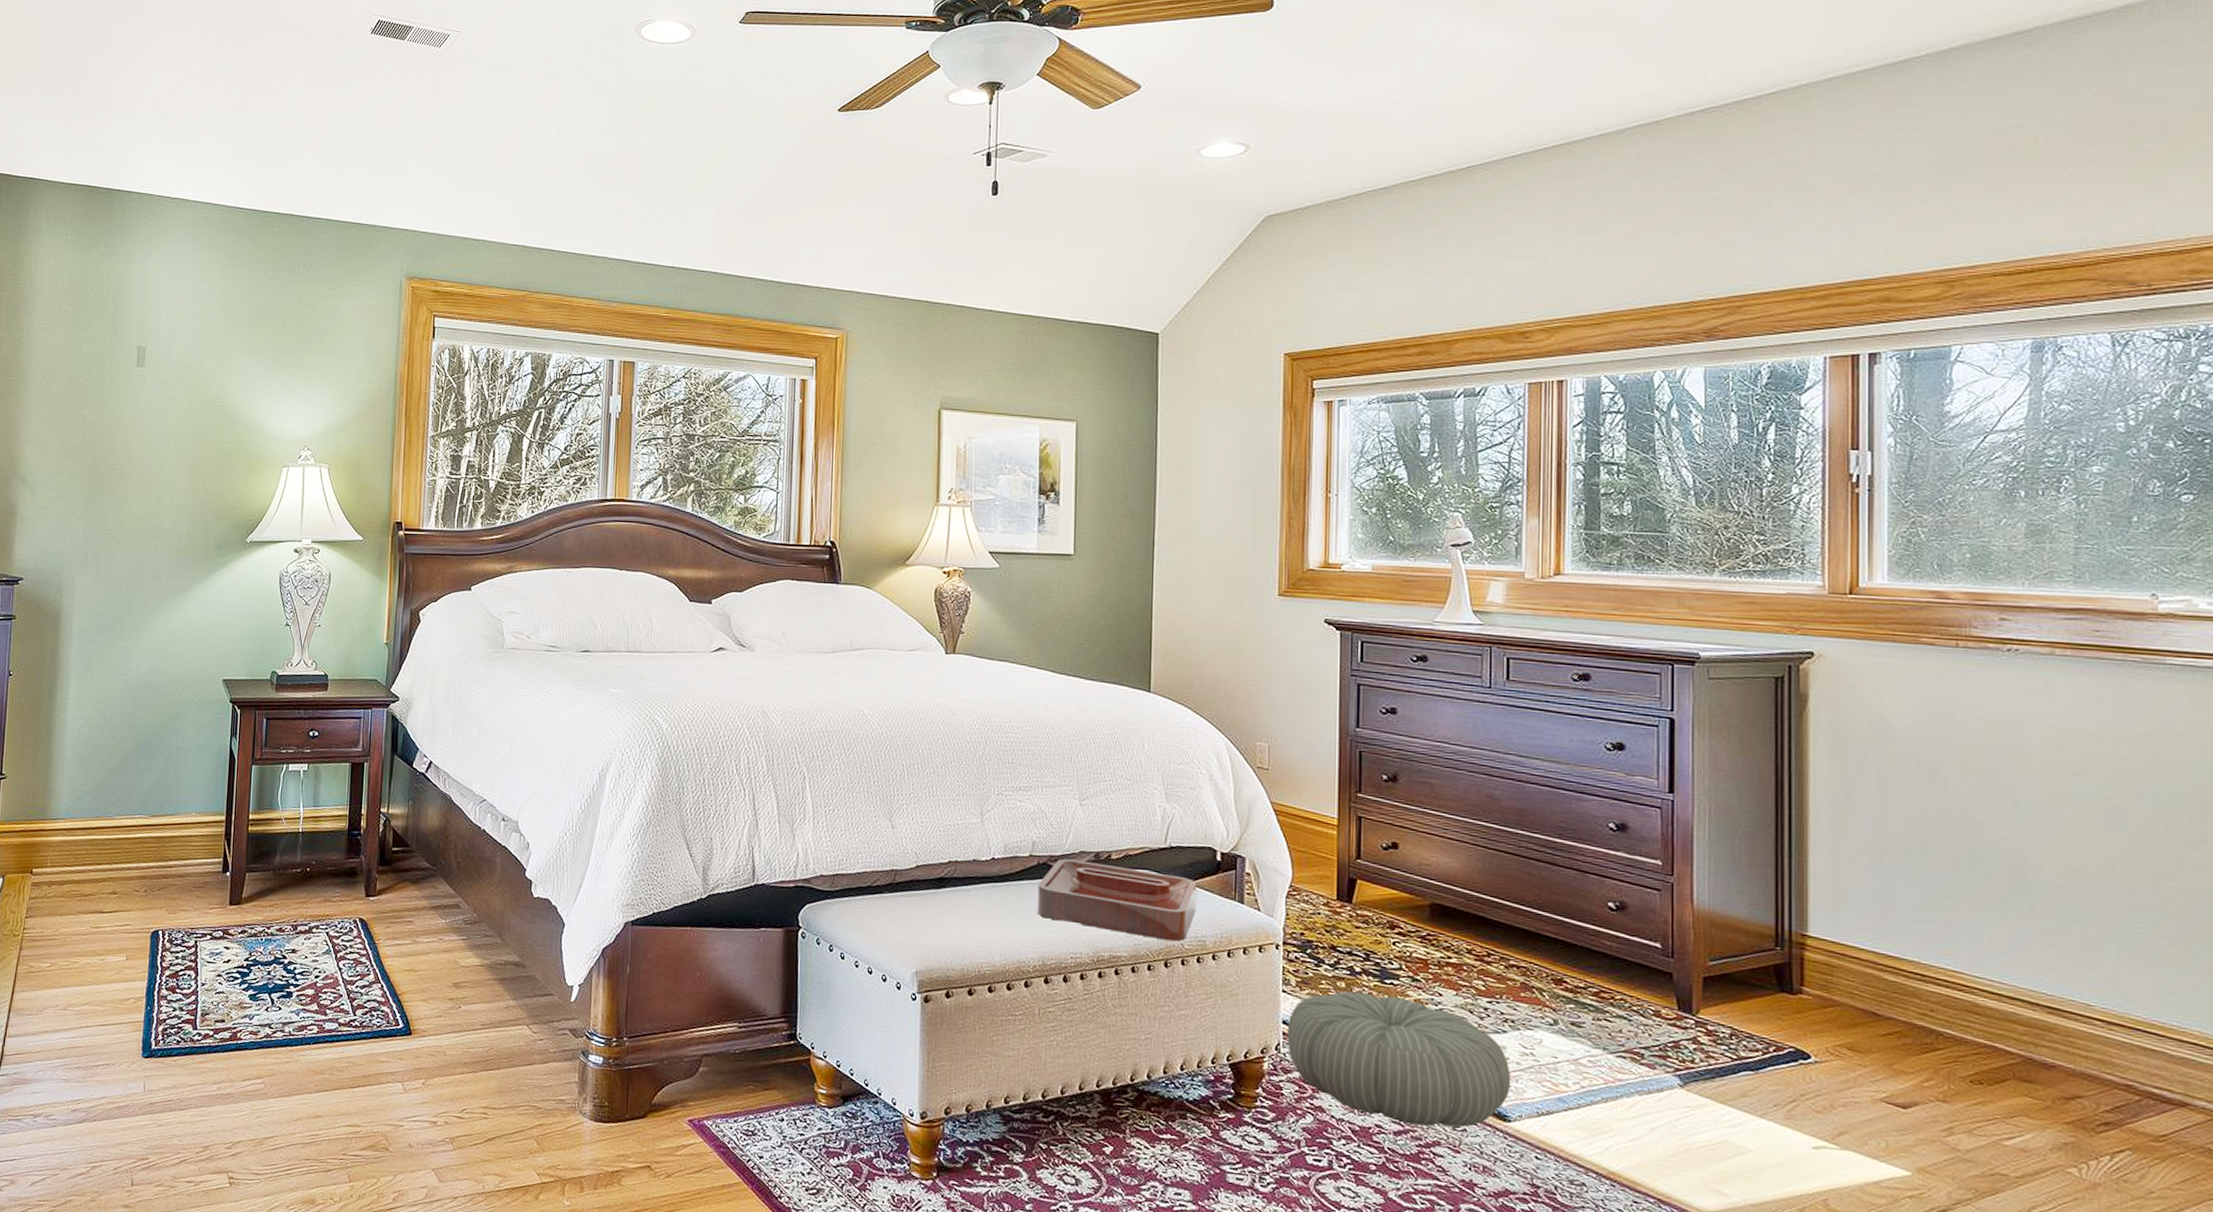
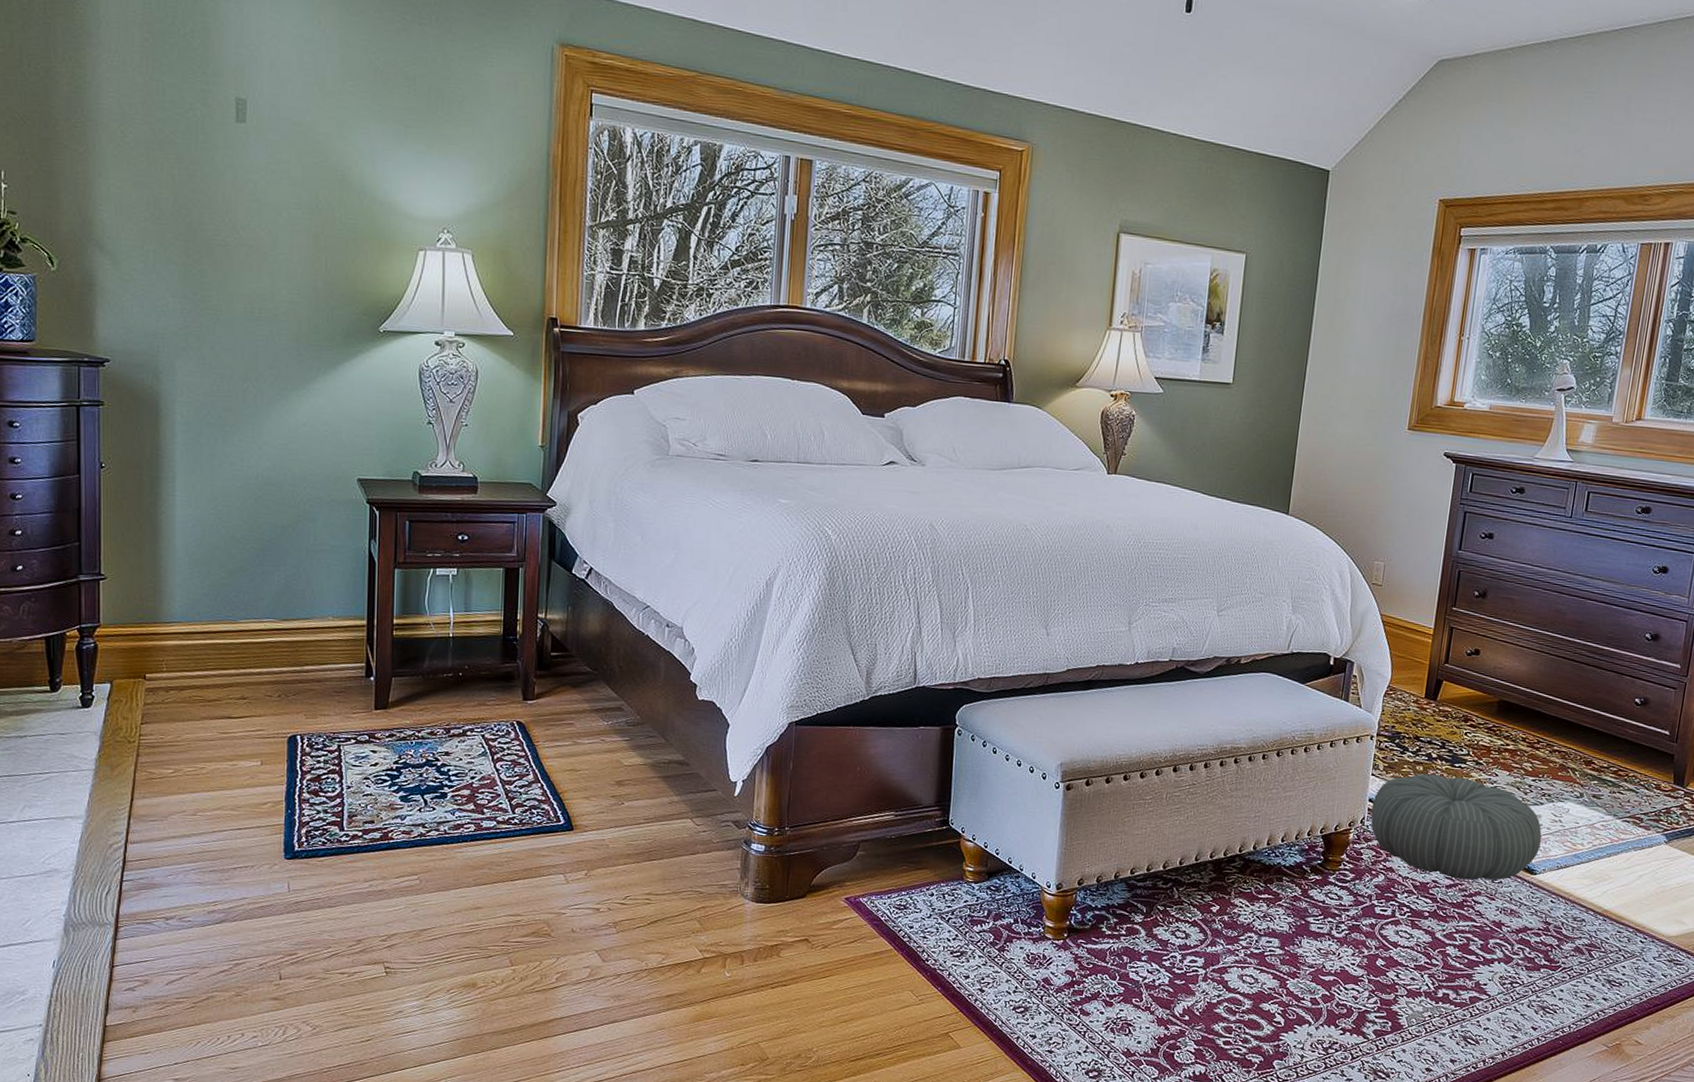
decorative tray: present [1037,859,1197,942] -> none [1172,663,1311,735]

